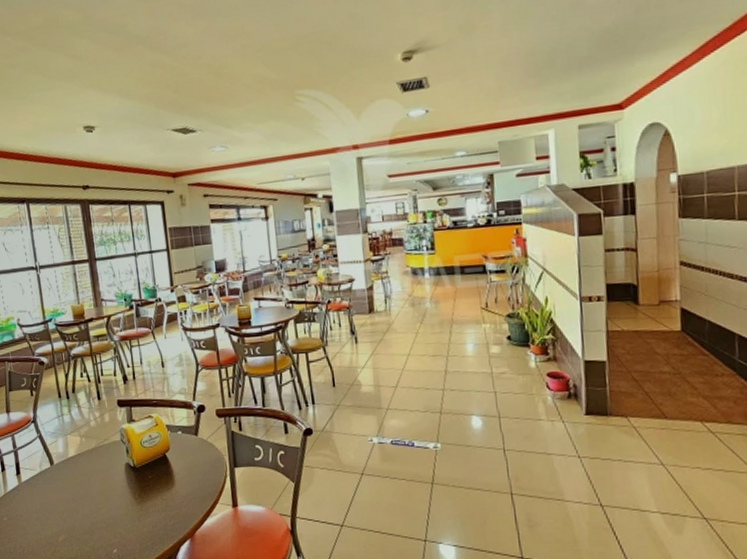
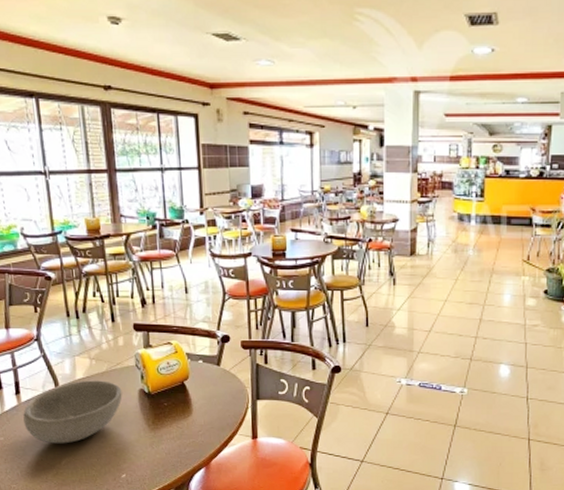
bowl: none [23,457,111,522] -> present [23,380,122,444]

